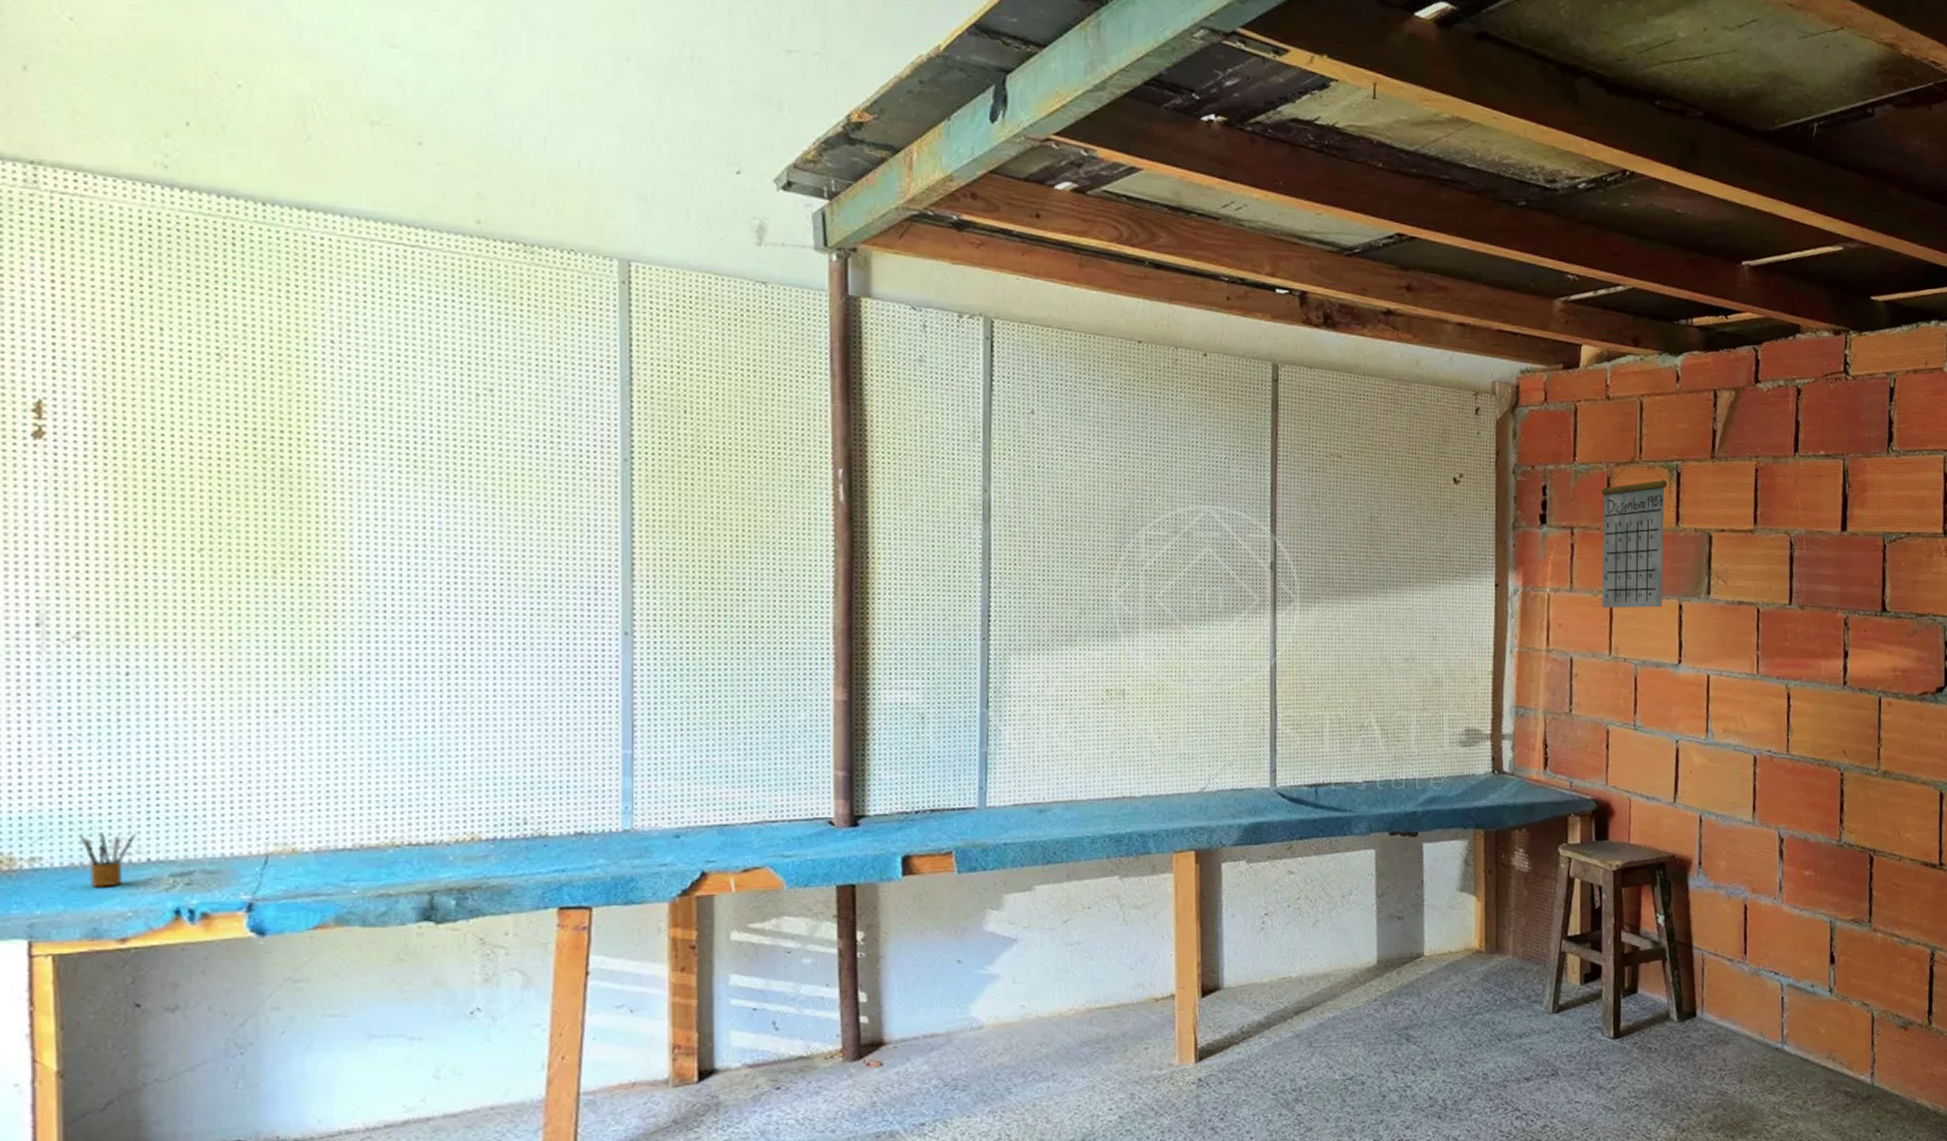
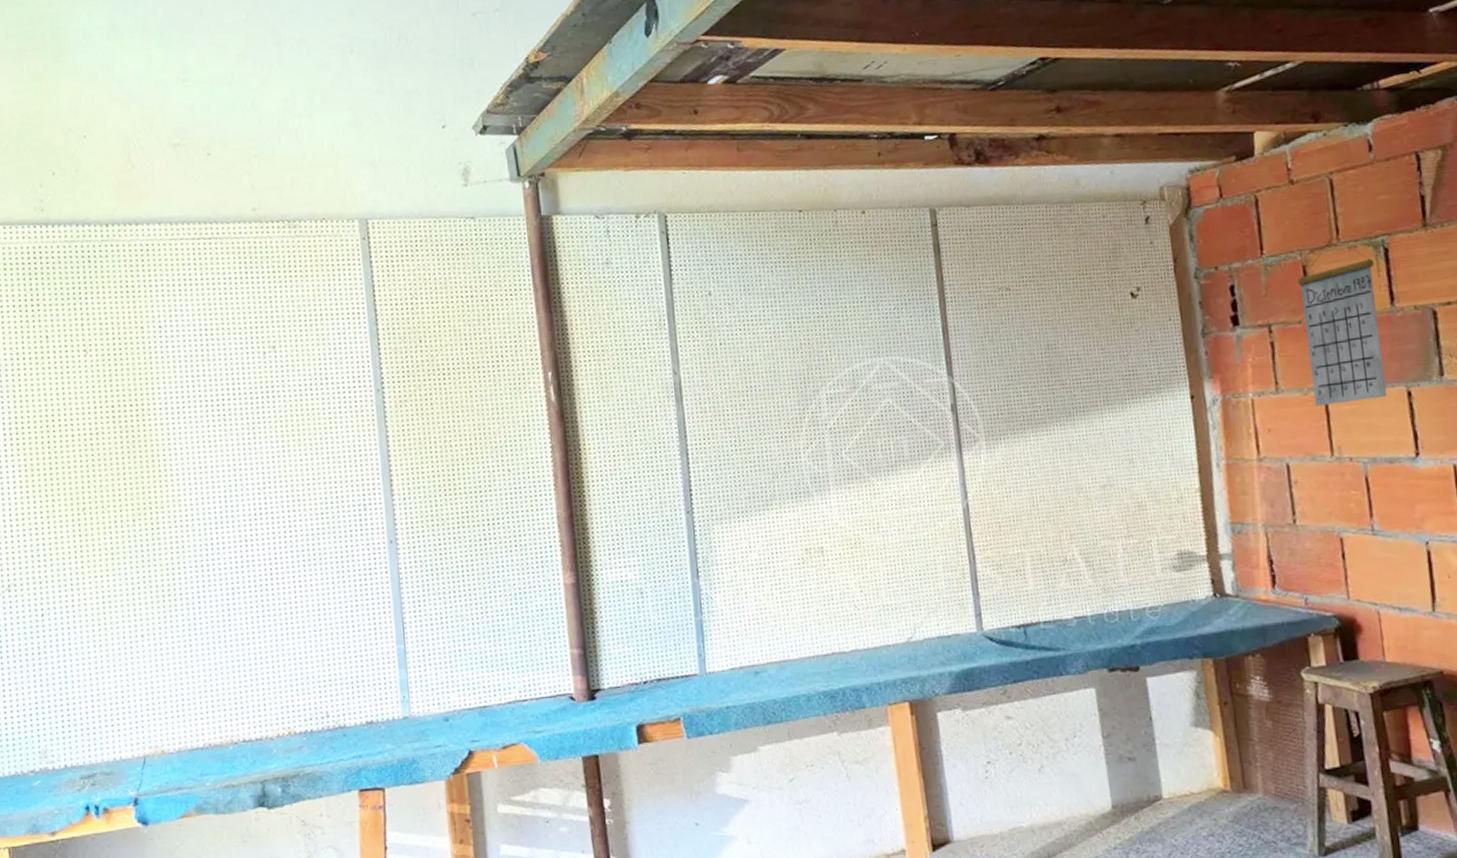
pencil box: present [80,831,136,887] -> none [20,745,56,791]

